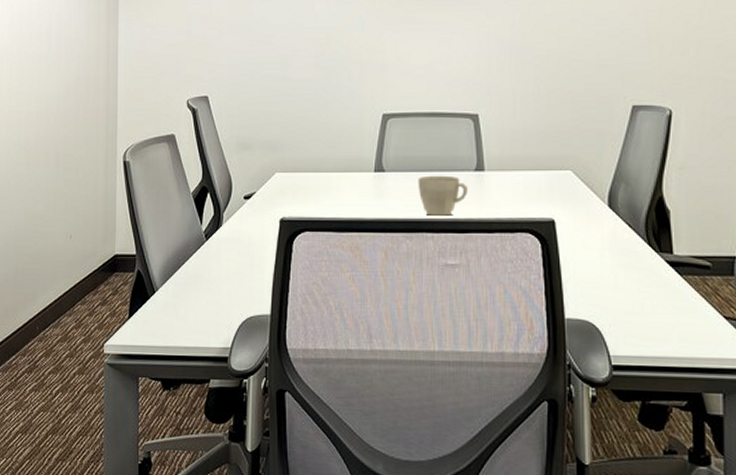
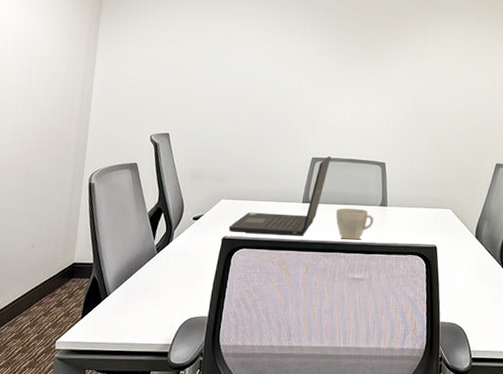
laptop: none [287,111,407,214] -> present [228,156,331,236]

